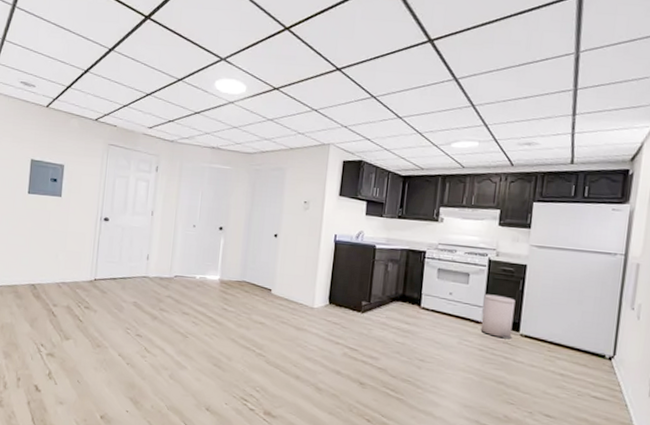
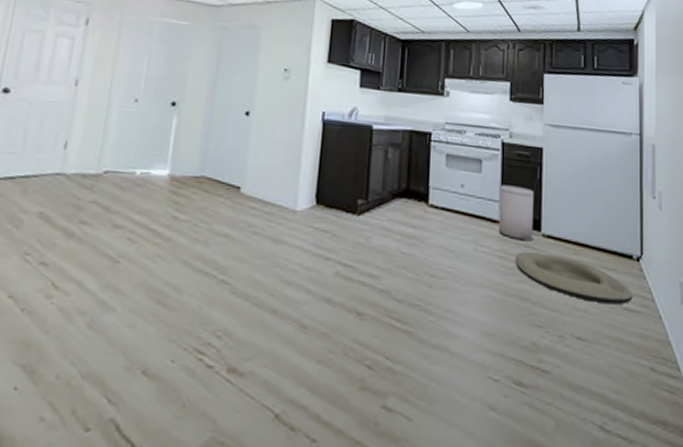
dog bed: none [493,346,602,393] -> present [515,251,633,305]

